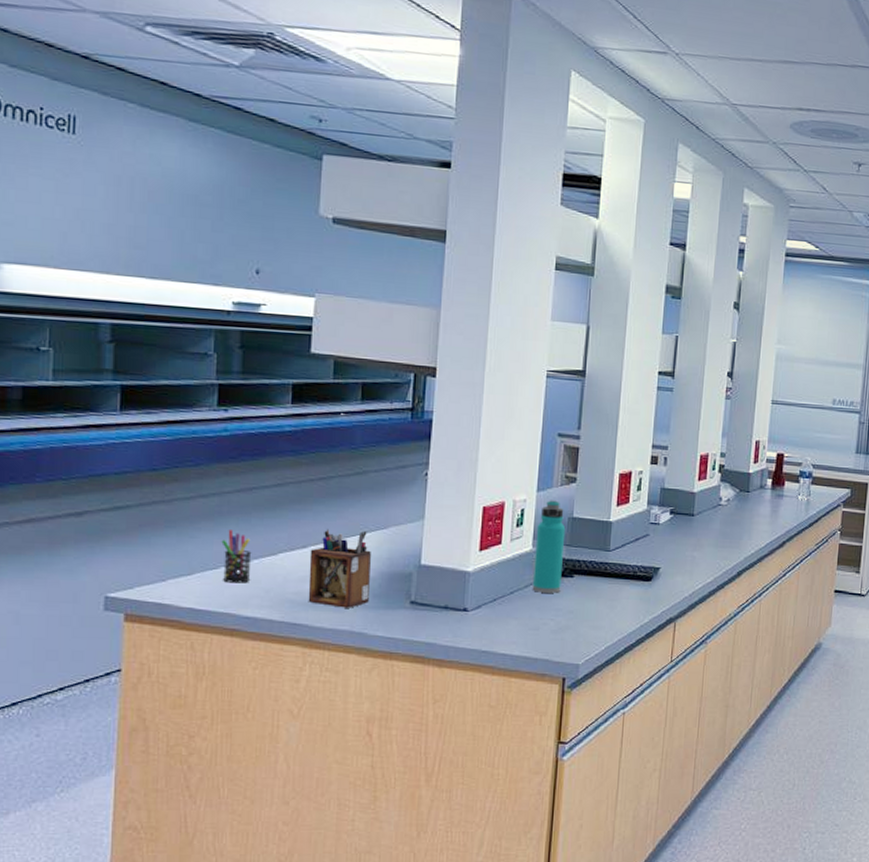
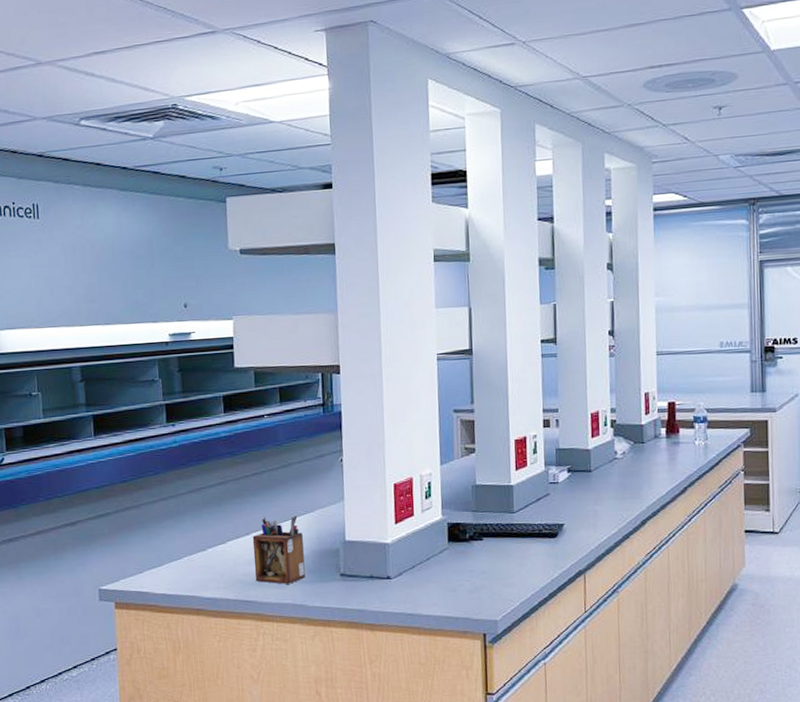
pen holder: present [221,530,252,583] -> none [181,525,208,570]
water bottle: present [532,500,566,593] -> none [444,471,473,557]

